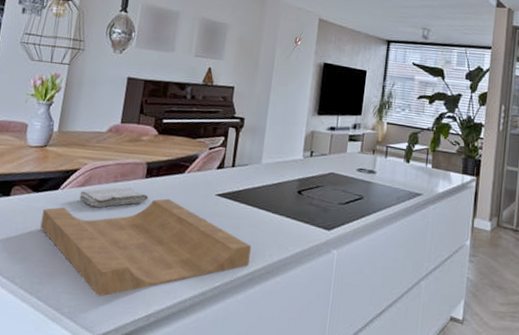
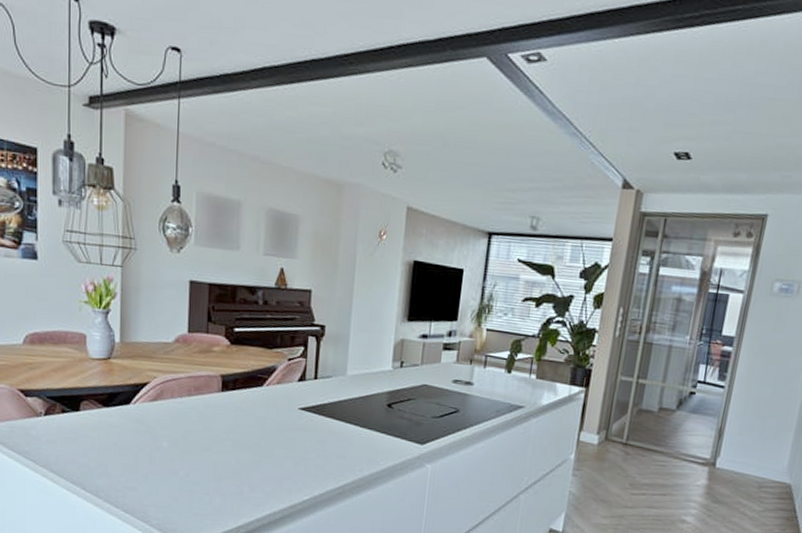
cutting board: present [40,198,251,297] -> none [116,412,340,510]
washcloth: present [79,187,149,208] -> none [152,401,227,423]

